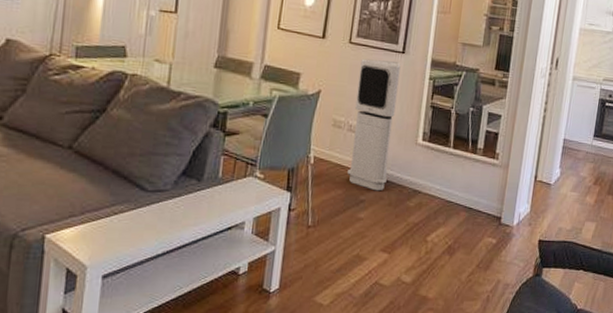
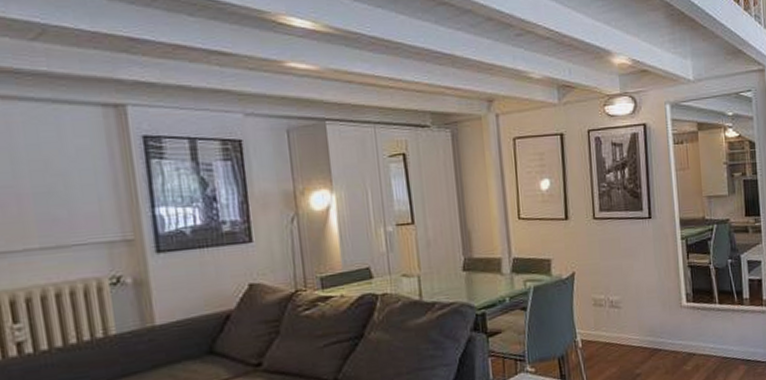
air purifier: present [347,59,401,191] -> none [609,228,659,362]

